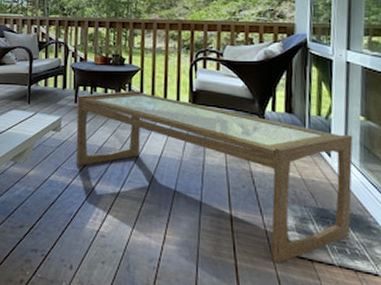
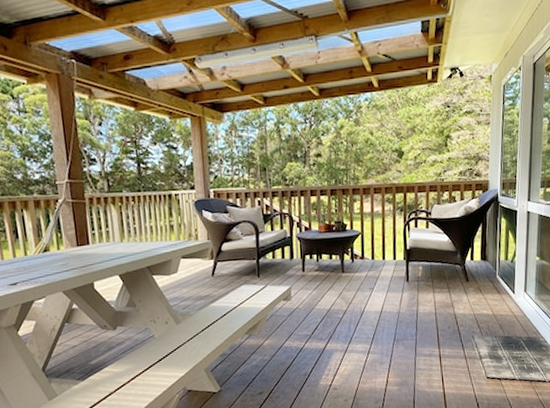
coffee table: present [76,91,353,263] -> none [304,254,531,386]

